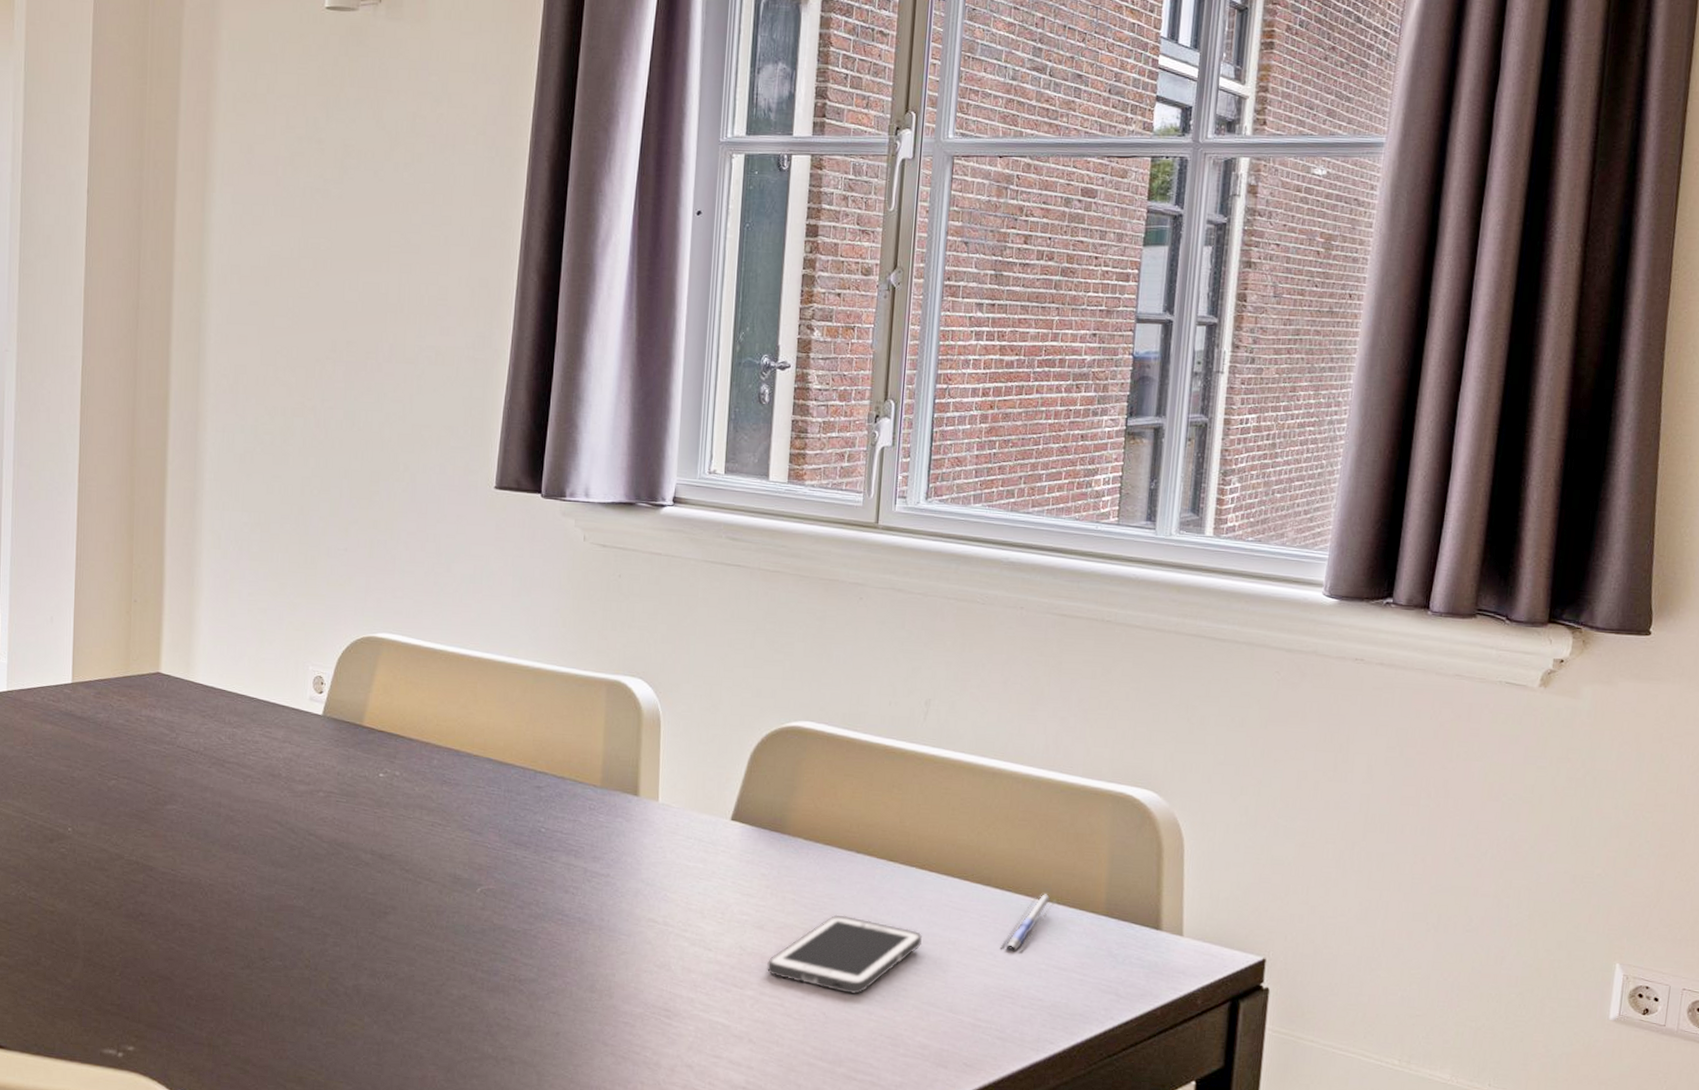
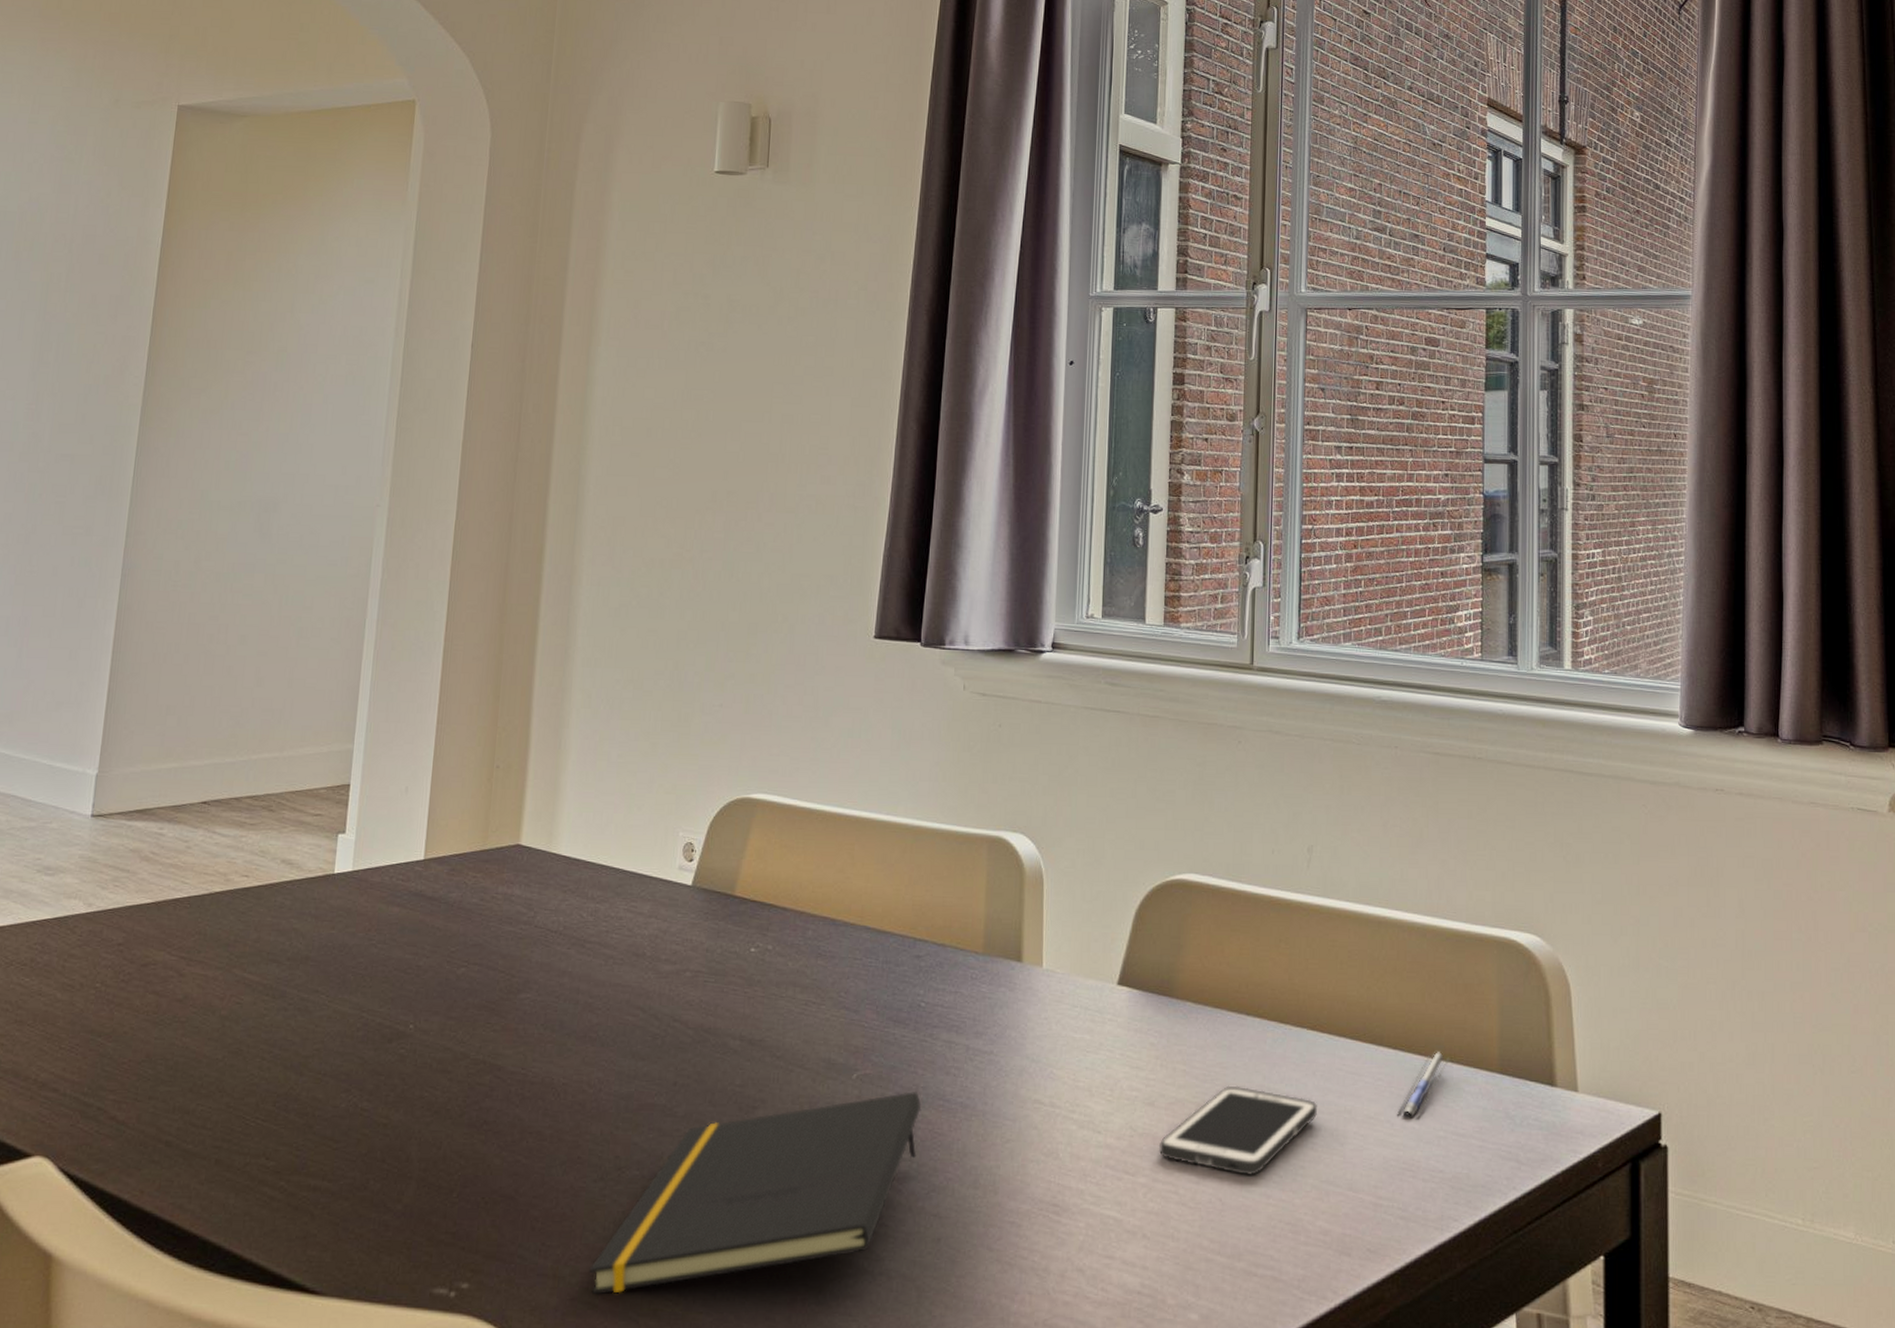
notepad: none [240,905,542,1063] -> present [589,1090,922,1295]

